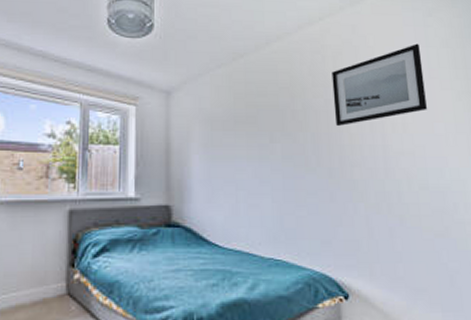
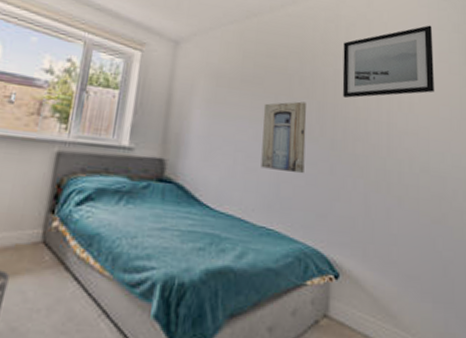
wall art: none [259,135,305,205] -> present [261,101,307,174]

